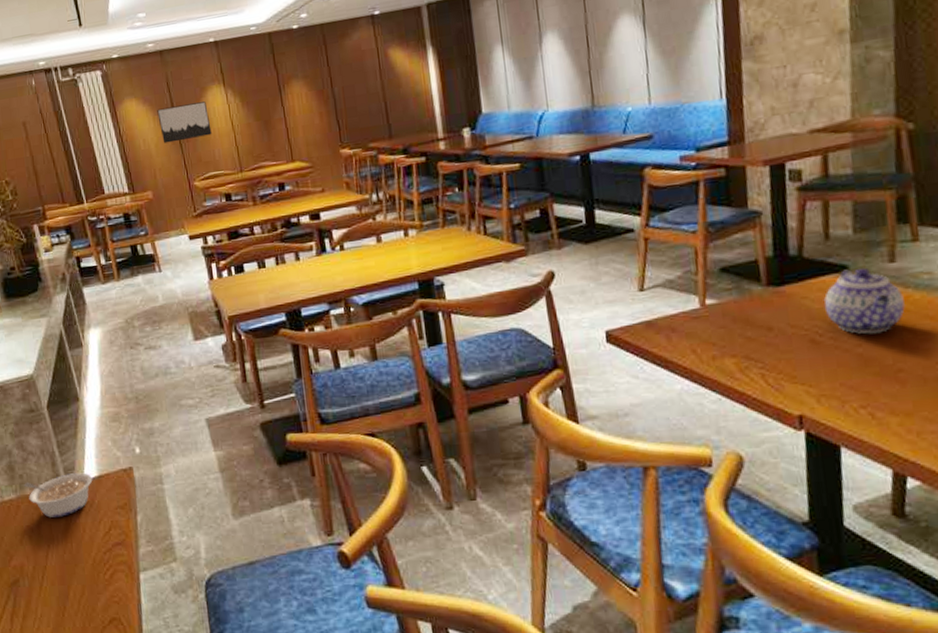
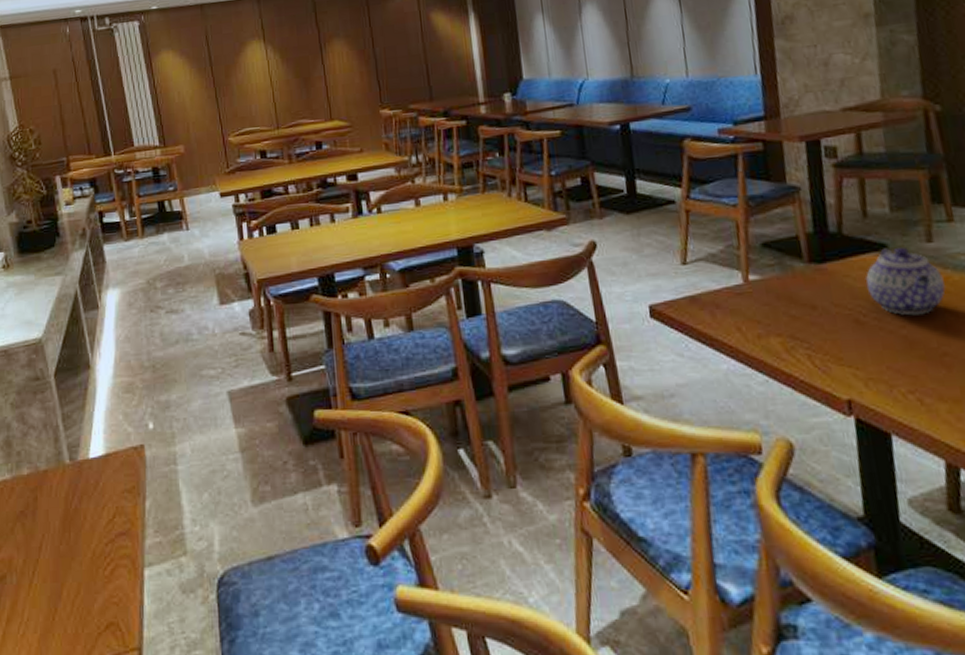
legume: present [24,472,93,518] -> none [21,450,99,502]
wall art: present [157,101,212,144] -> none [194,56,249,97]

